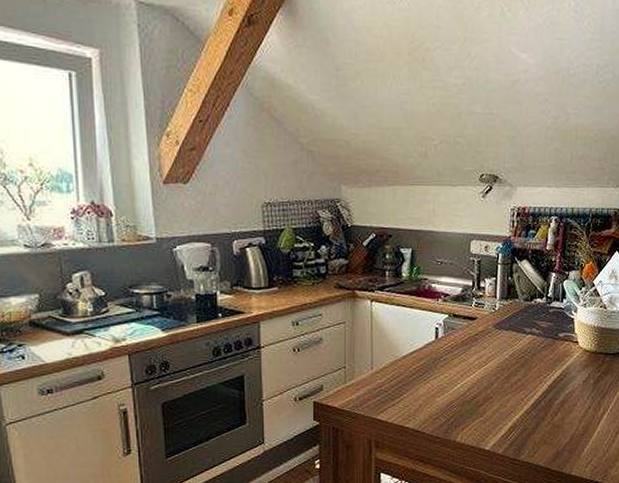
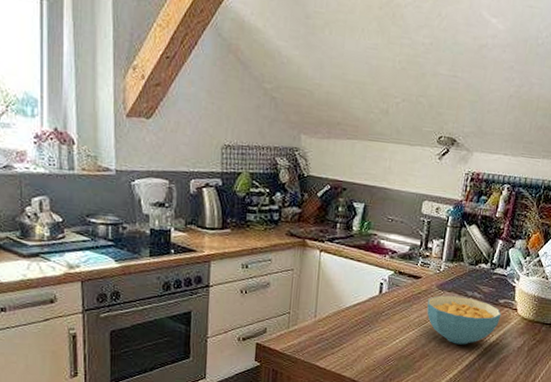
cereal bowl: none [485,334,563,384] -> present [427,295,501,345]

